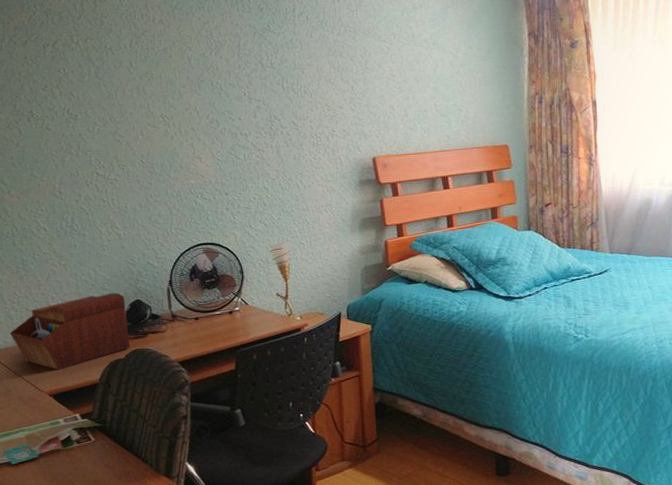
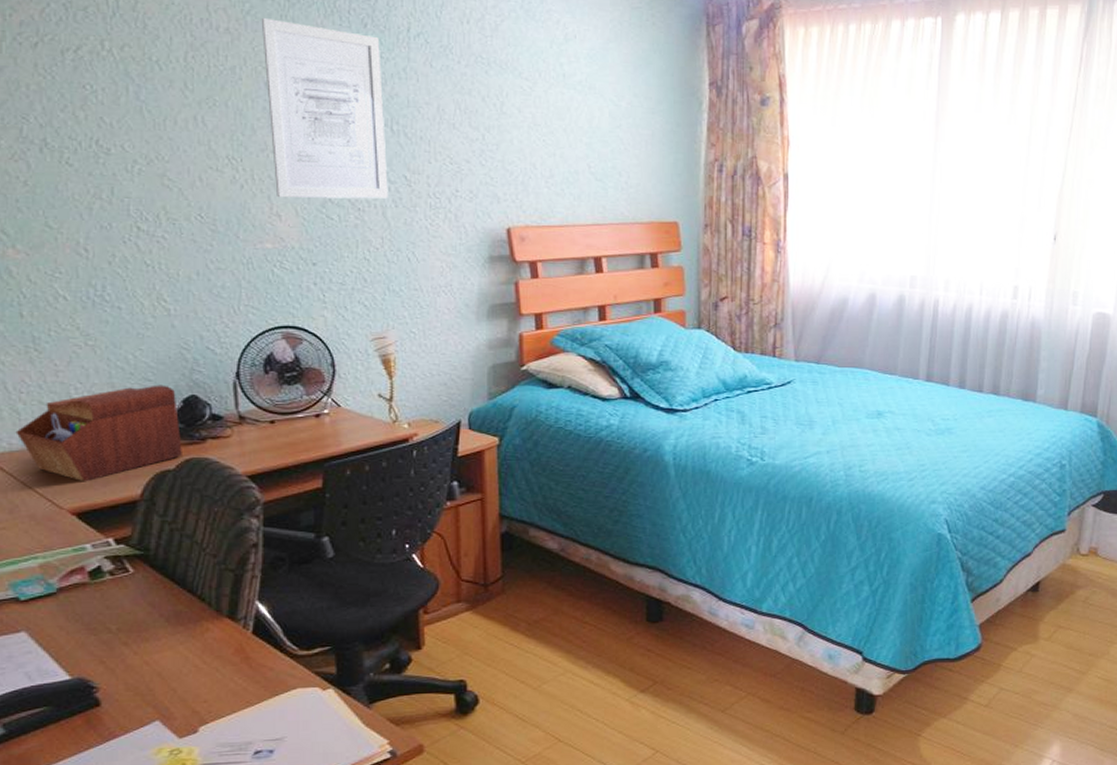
wall art: none [185,10,281,145] -> present [261,17,388,199]

